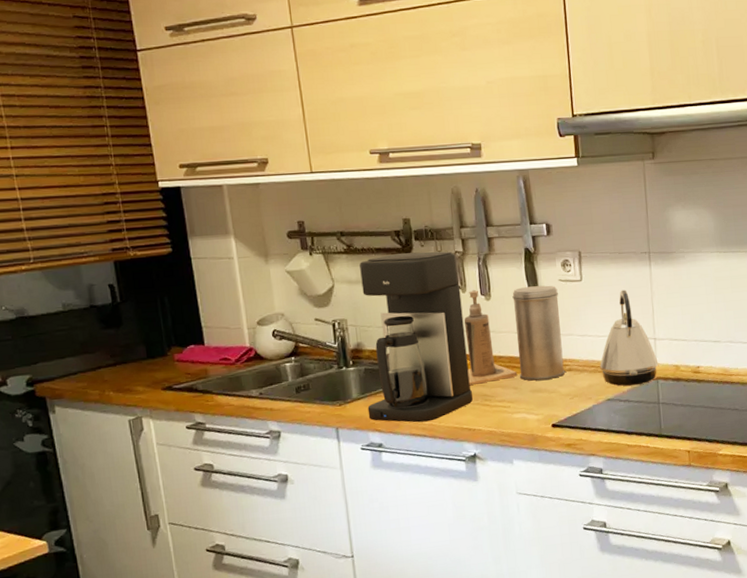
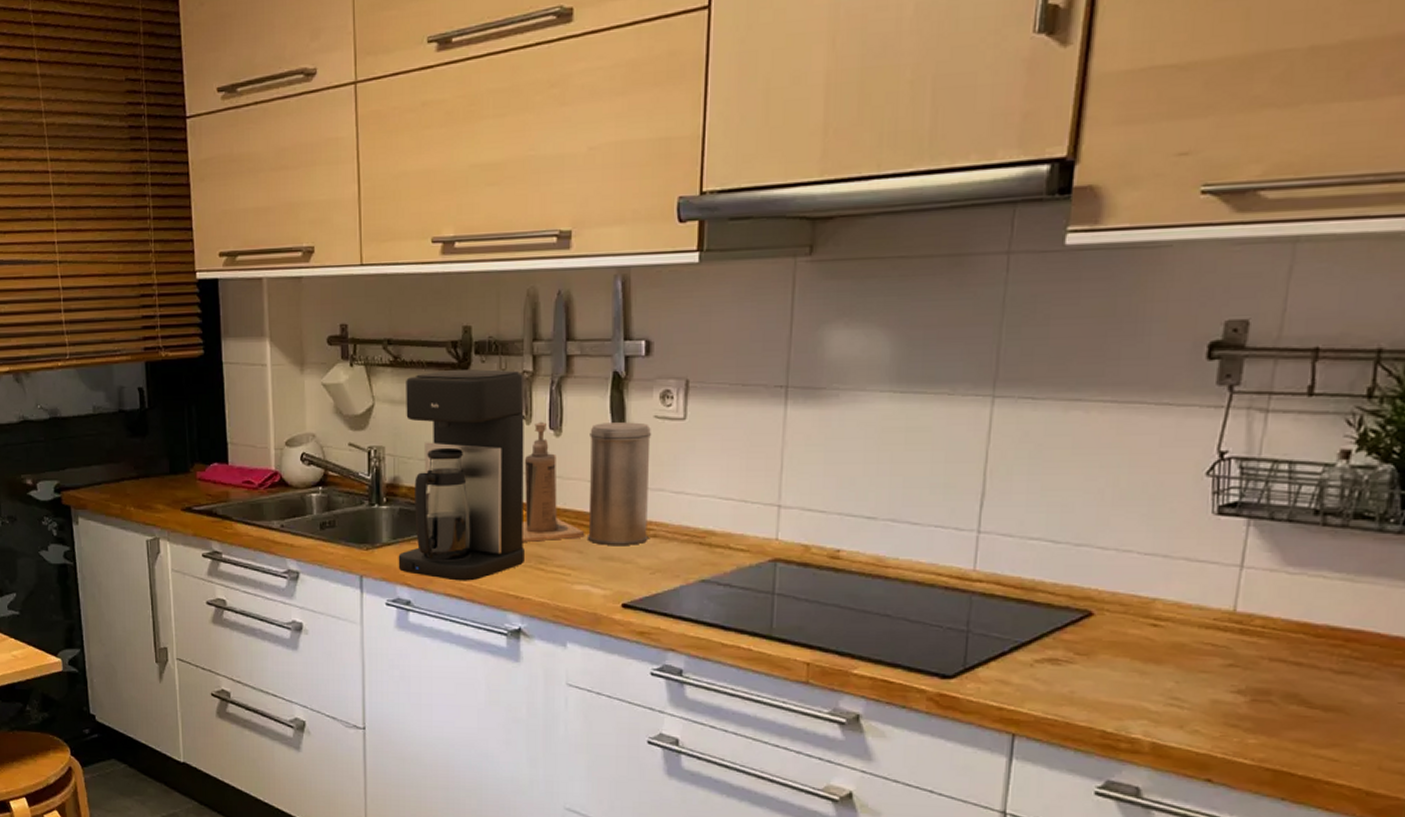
kettle: present [600,289,659,386] -> none [696,435,780,566]

